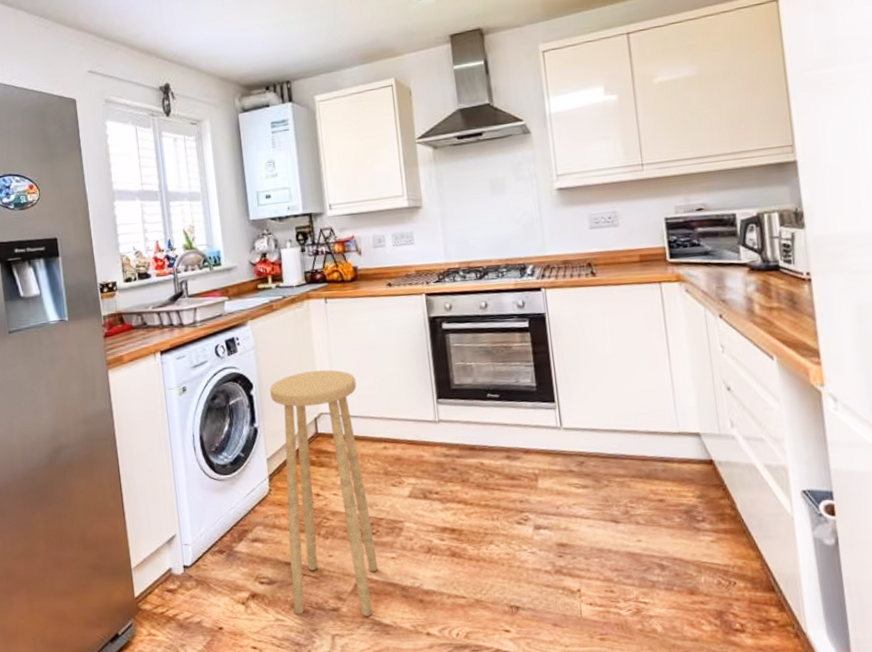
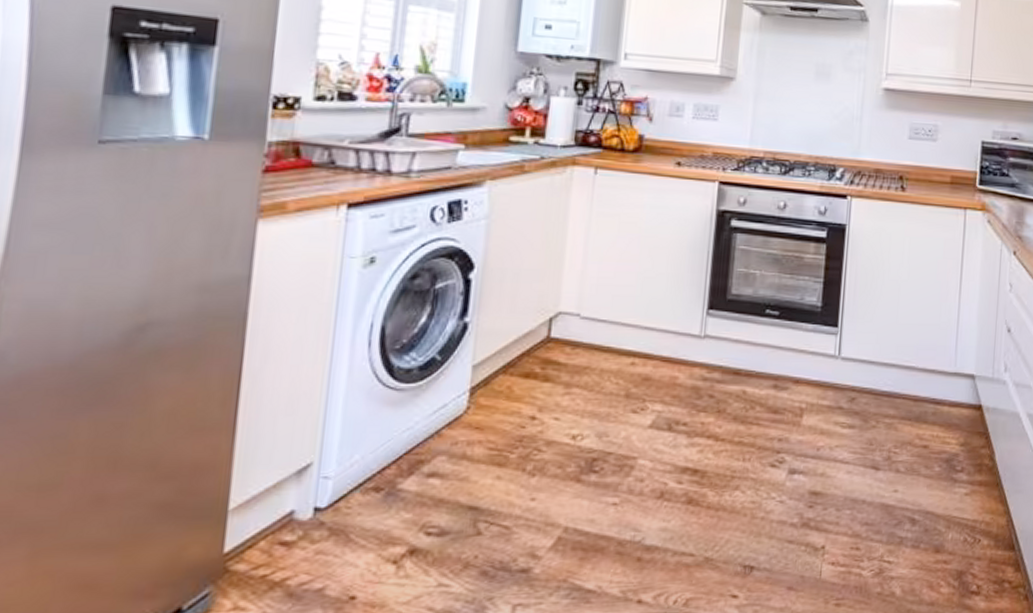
stool: present [270,369,378,617] -> none [466,257,614,580]

